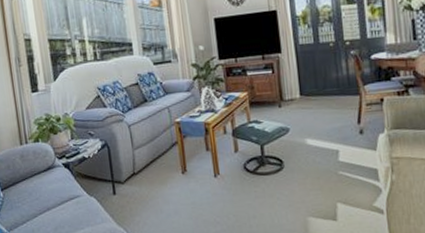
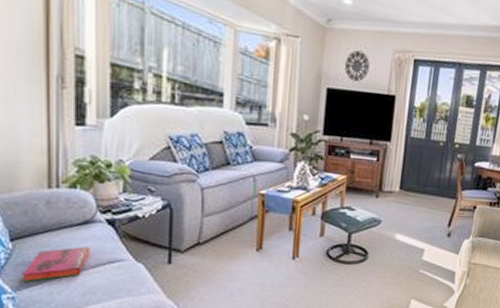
hardback book: none [12,188,56,223] -> present [23,247,90,282]

